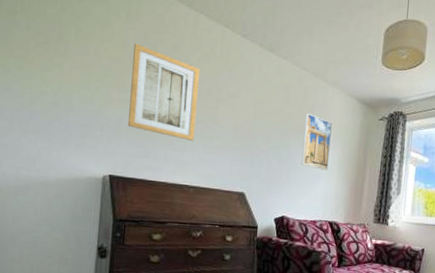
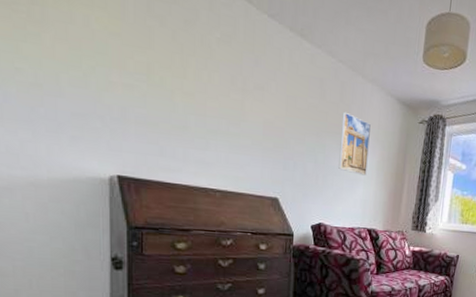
wall art: present [128,43,200,141] -> none [135,14,220,138]

